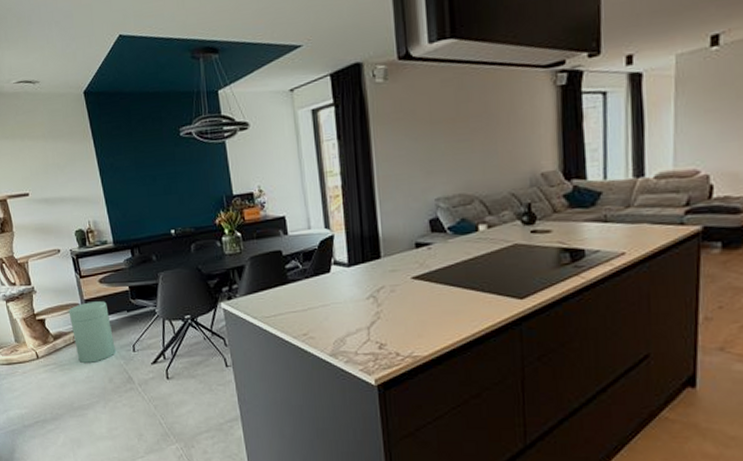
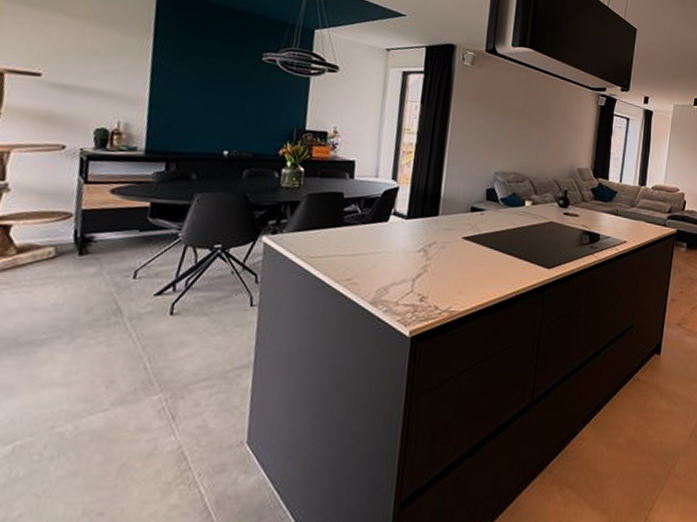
trash can: present [68,301,116,363] -> none [47,212,114,287]

